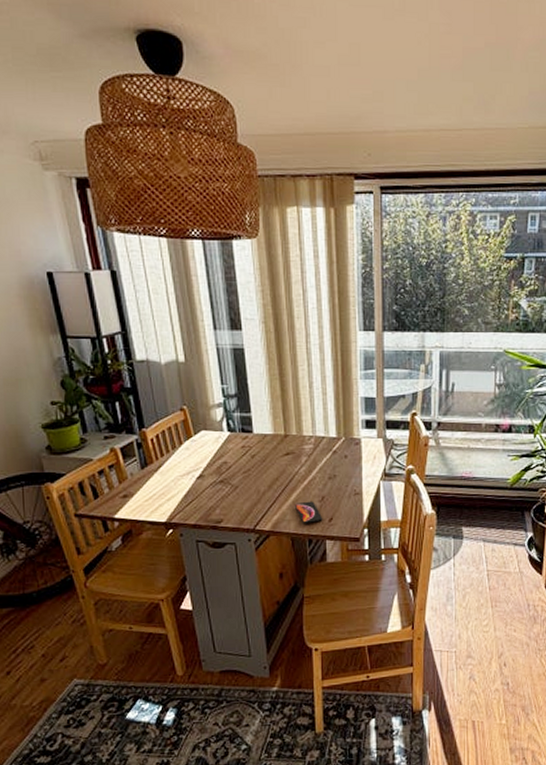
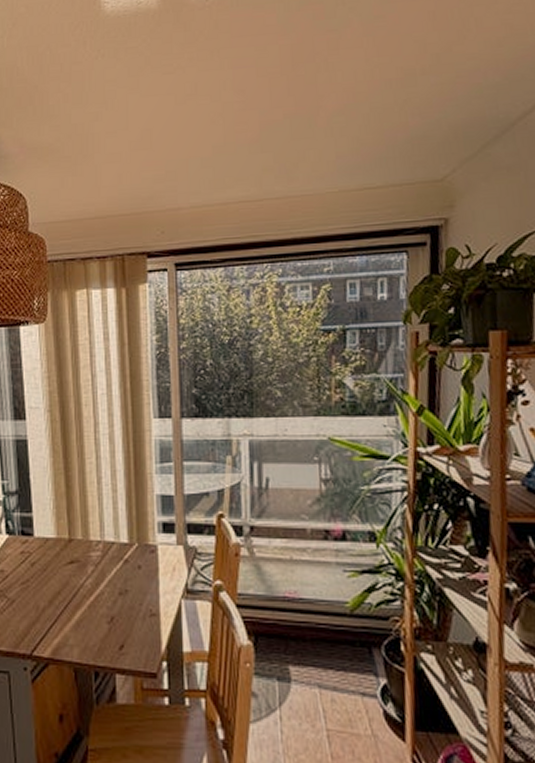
smartphone: present [295,501,323,524] -> none [79,622,112,652]

